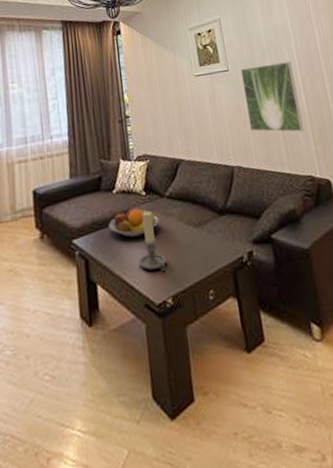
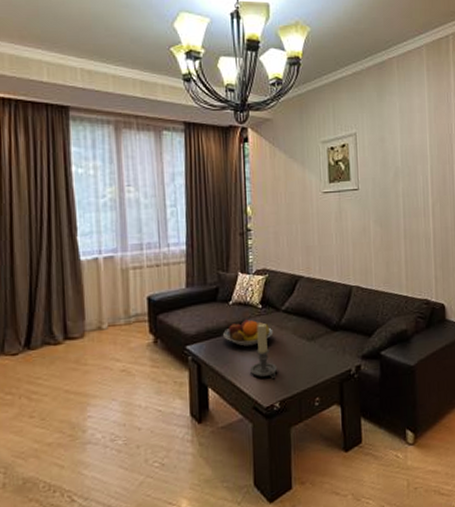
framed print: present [240,61,304,132] -> none [371,185,427,257]

